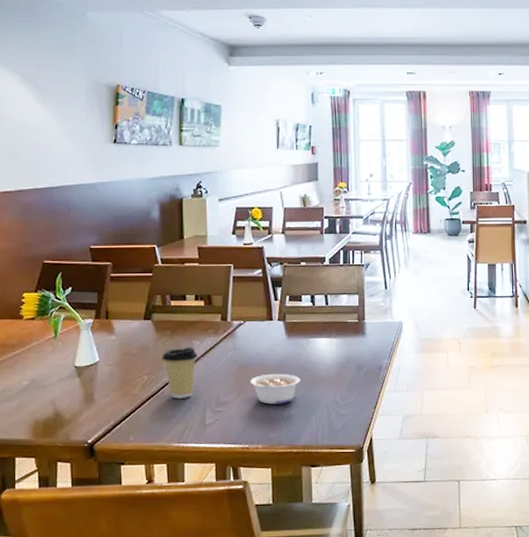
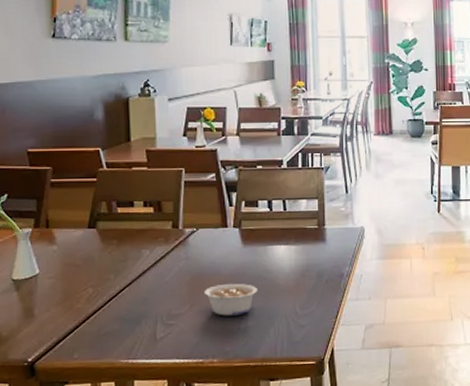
coffee cup: present [161,347,198,399] -> none [108,256,148,312]

